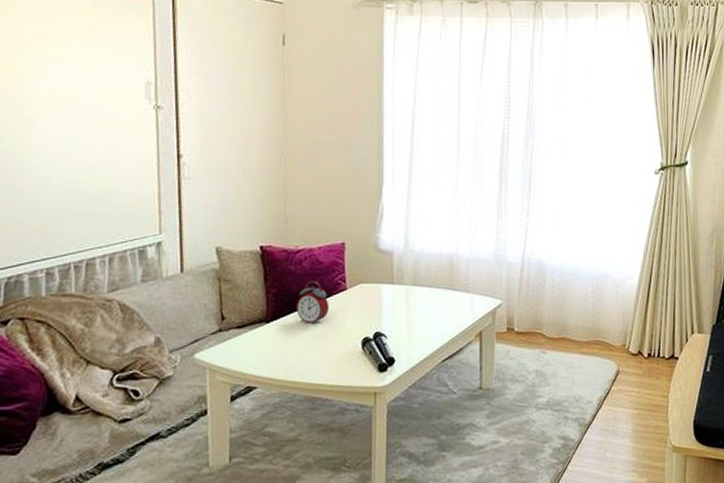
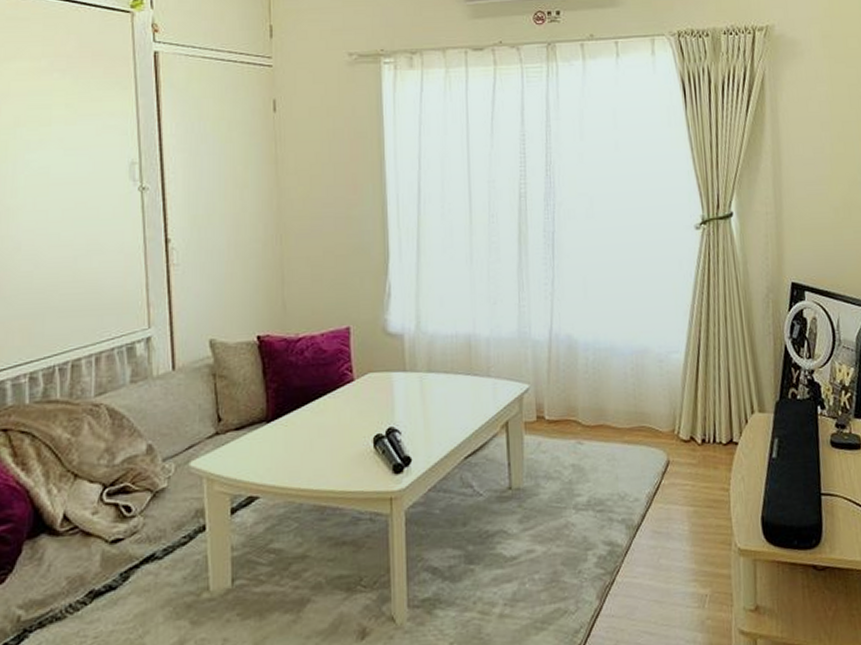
alarm clock: present [295,280,329,324] -> none [298,372,336,421]

